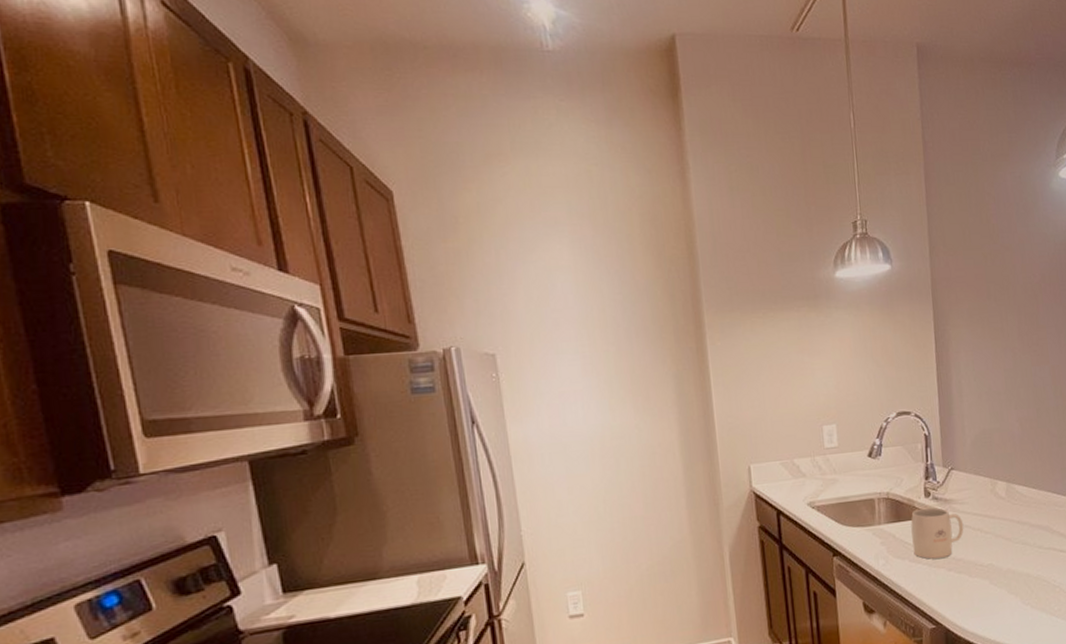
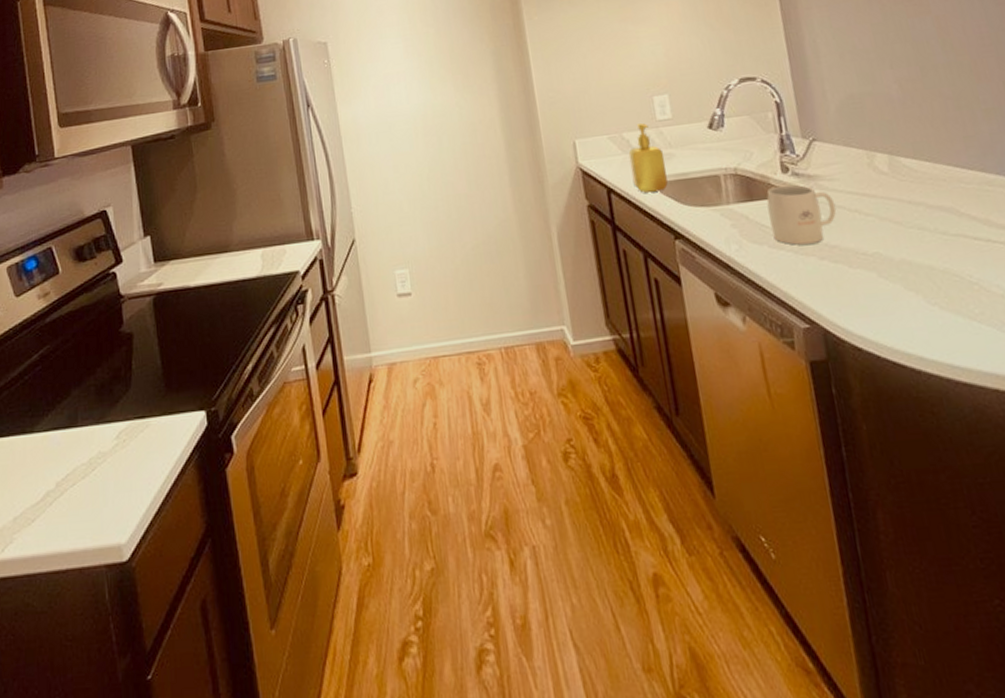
soap dispenser: none [798,450,830,515] -> present [628,123,668,193]

